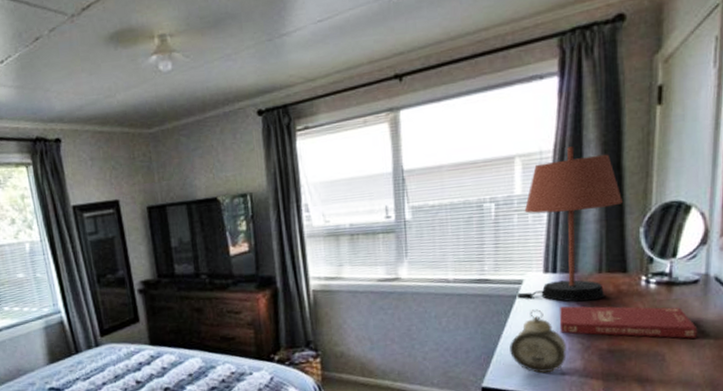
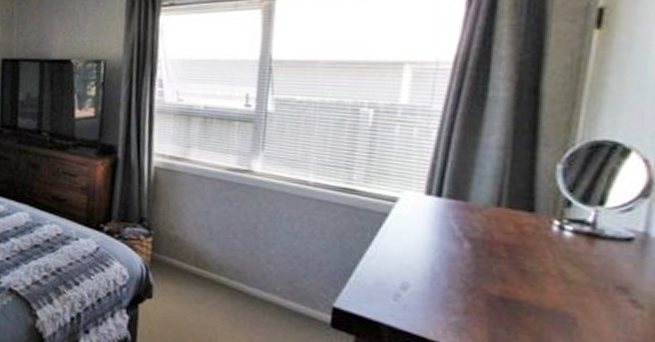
alarm clock: present [510,309,567,373] -> none [372,233,445,309]
table lamp: present [516,146,623,302] -> none [388,61,537,237]
book: present [560,306,698,339] -> none [438,235,627,307]

